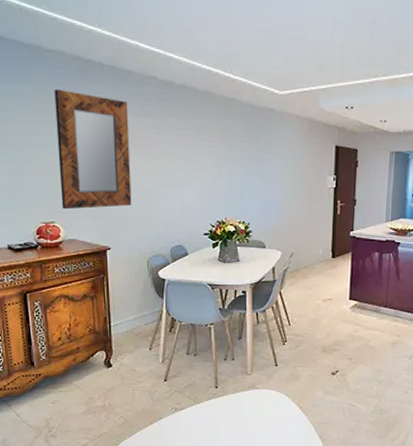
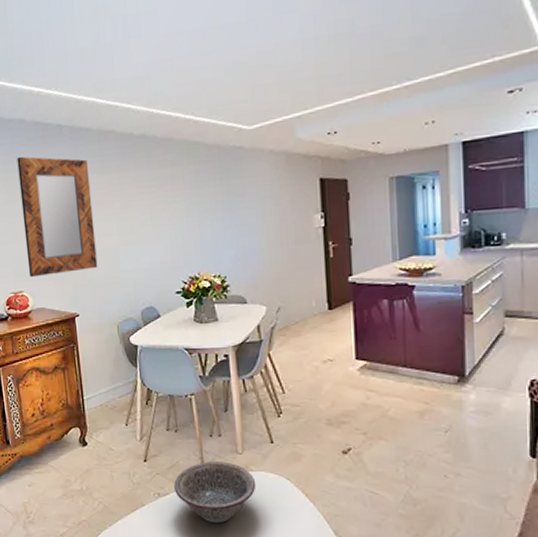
decorative bowl: none [190,381,260,432] -> present [174,461,256,524]

